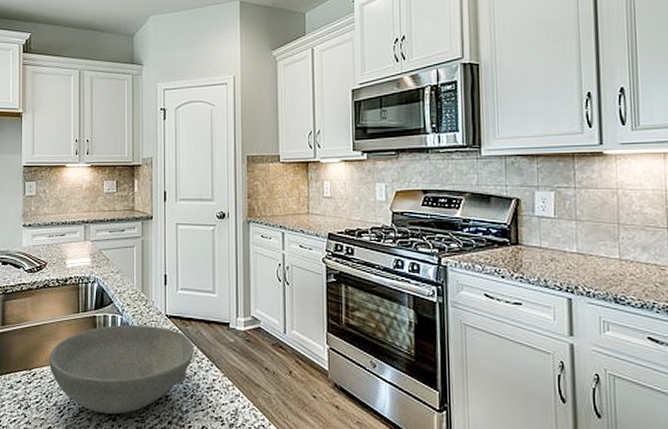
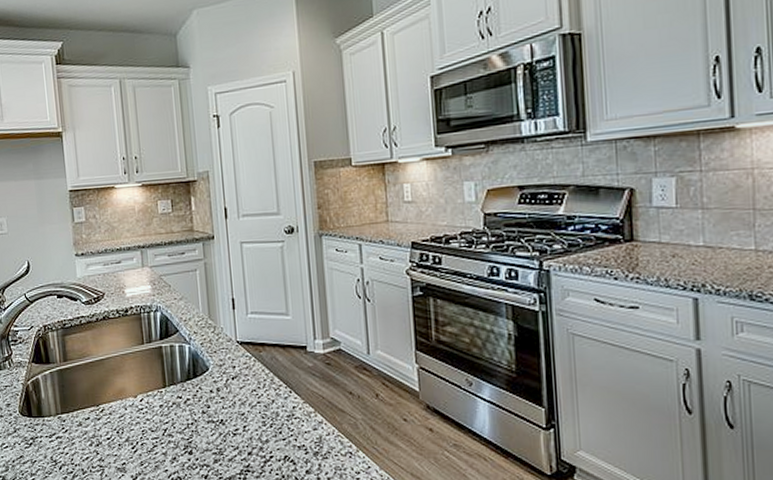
bowl: present [49,325,194,414] -> none [116,354,271,447]

